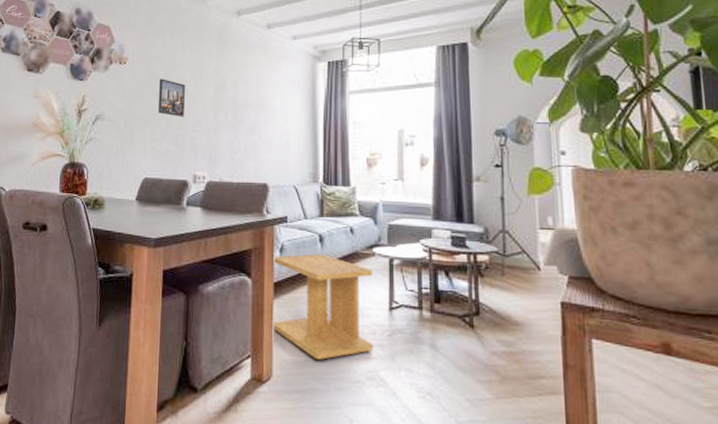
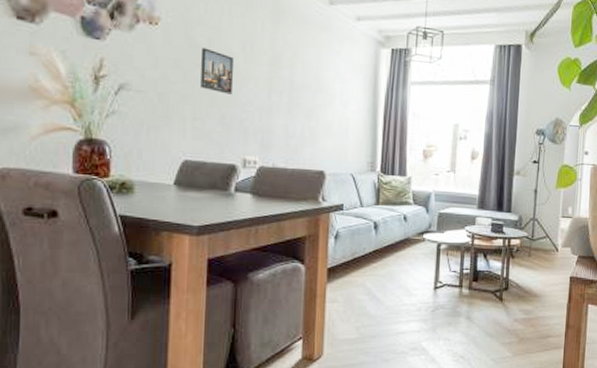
side table: present [271,253,374,360] -> none [323,240,422,336]

